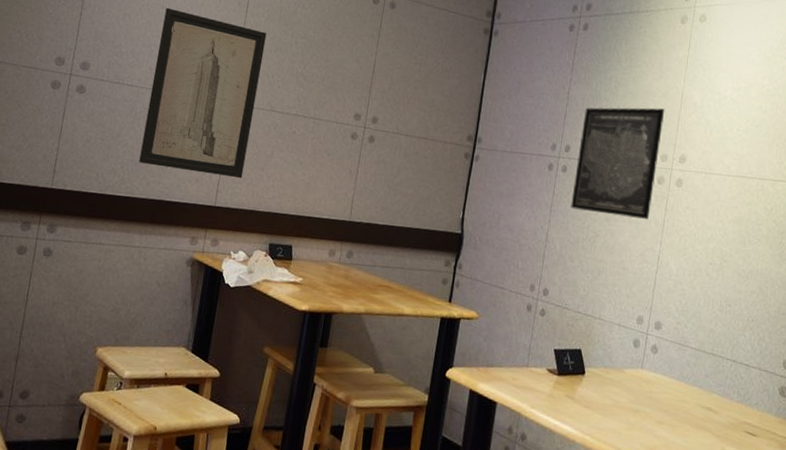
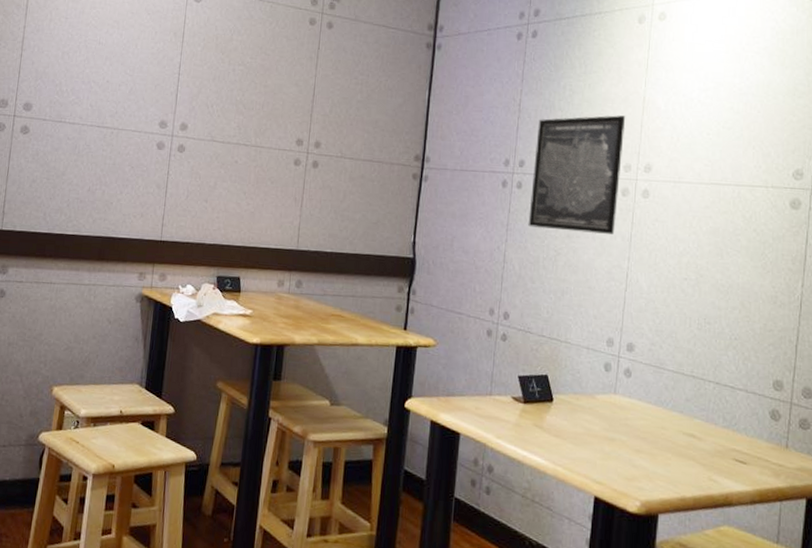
wall art: present [139,7,267,179] -> none [84,43,204,212]

